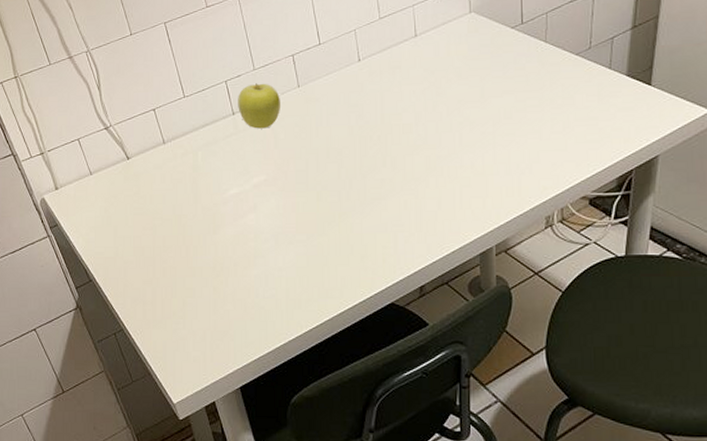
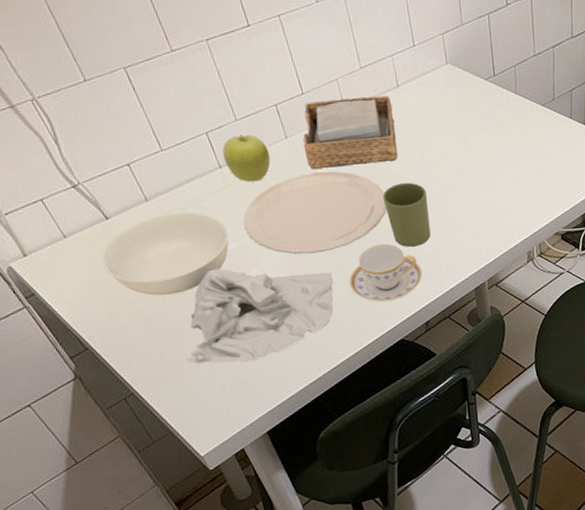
bowl: none [118,155,232,234] -> present [101,212,229,296]
tissue: none [174,212,326,311] -> present [185,269,333,365]
plate: none [247,120,390,203] -> present [243,171,387,254]
napkin holder: none [314,45,409,117] -> present [303,95,398,169]
teacup: none [342,197,422,259] -> present [349,243,423,302]
mug: none [387,134,435,202] -> present [382,182,431,247]

